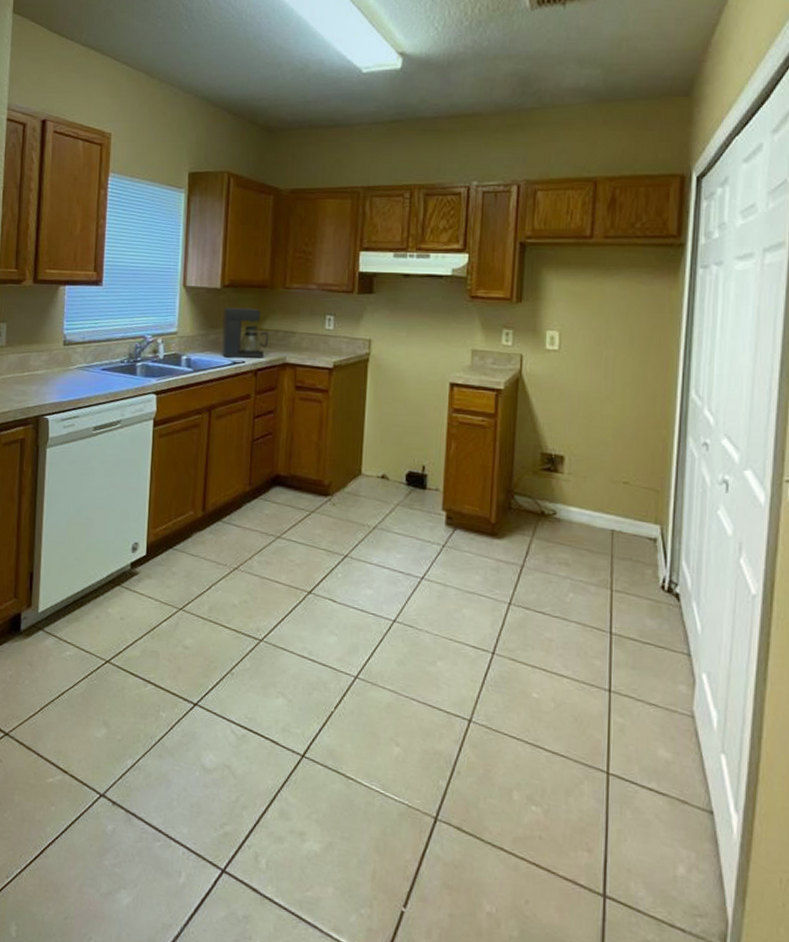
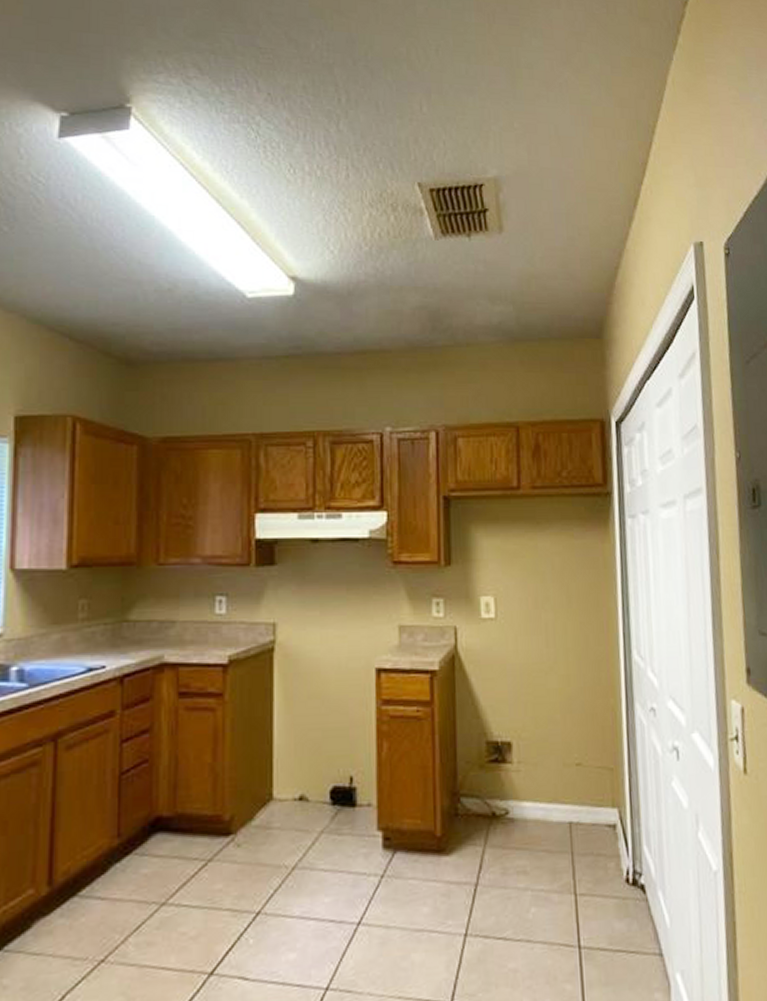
coffee maker: present [221,307,269,359] -> none [70,593,139,664]

